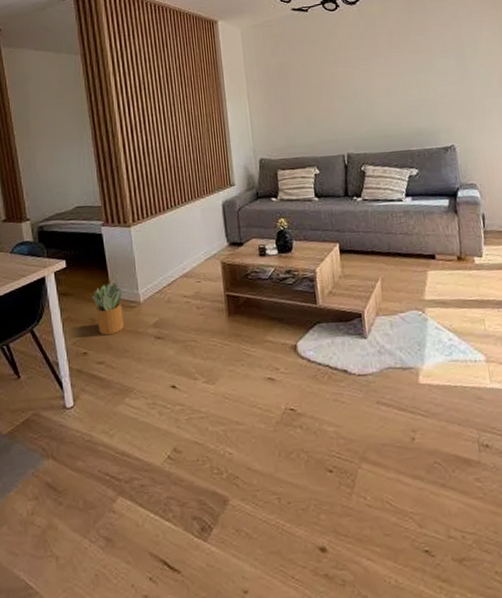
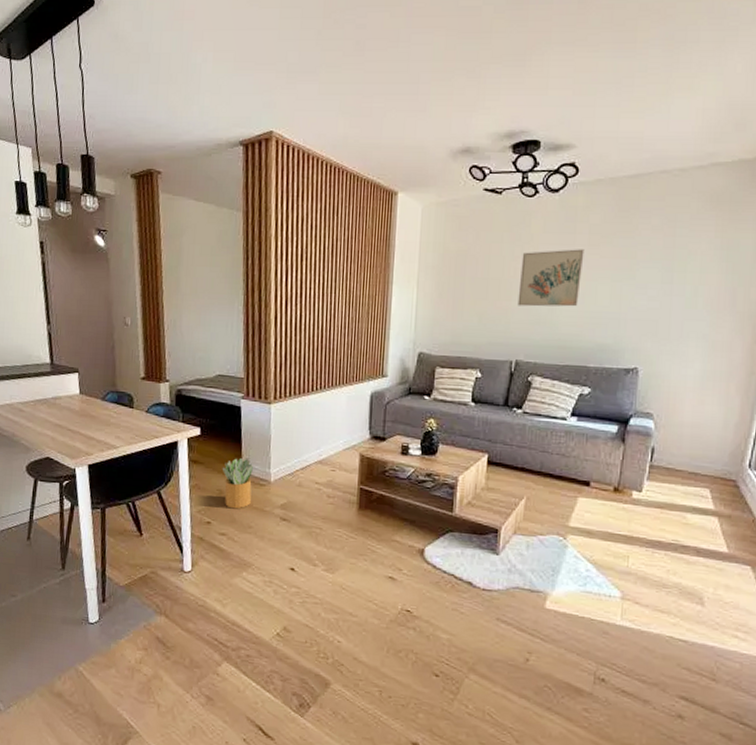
wall art: none [335,49,392,105] -> present [517,249,585,307]

